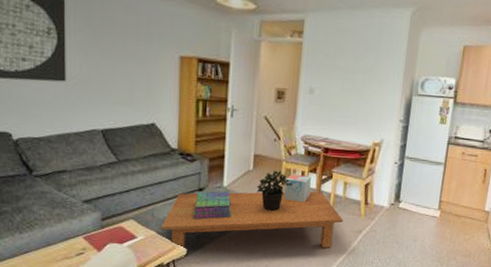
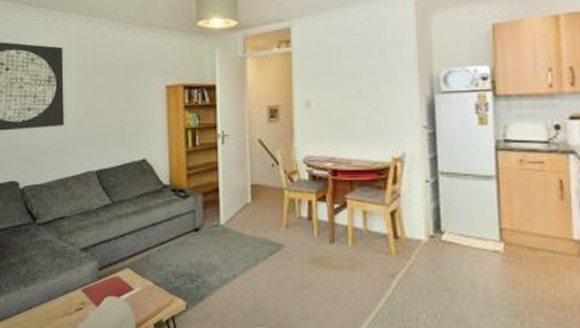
coffee table: present [160,191,343,248] -> none [157,224,369,301]
stack of books: present [194,190,232,220] -> none [191,229,232,266]
potted plant: present [256,170,293,212] -> none [257,201,299,253]
decorative box: present [284,174,311,203] -> none [290,204,321,240]

